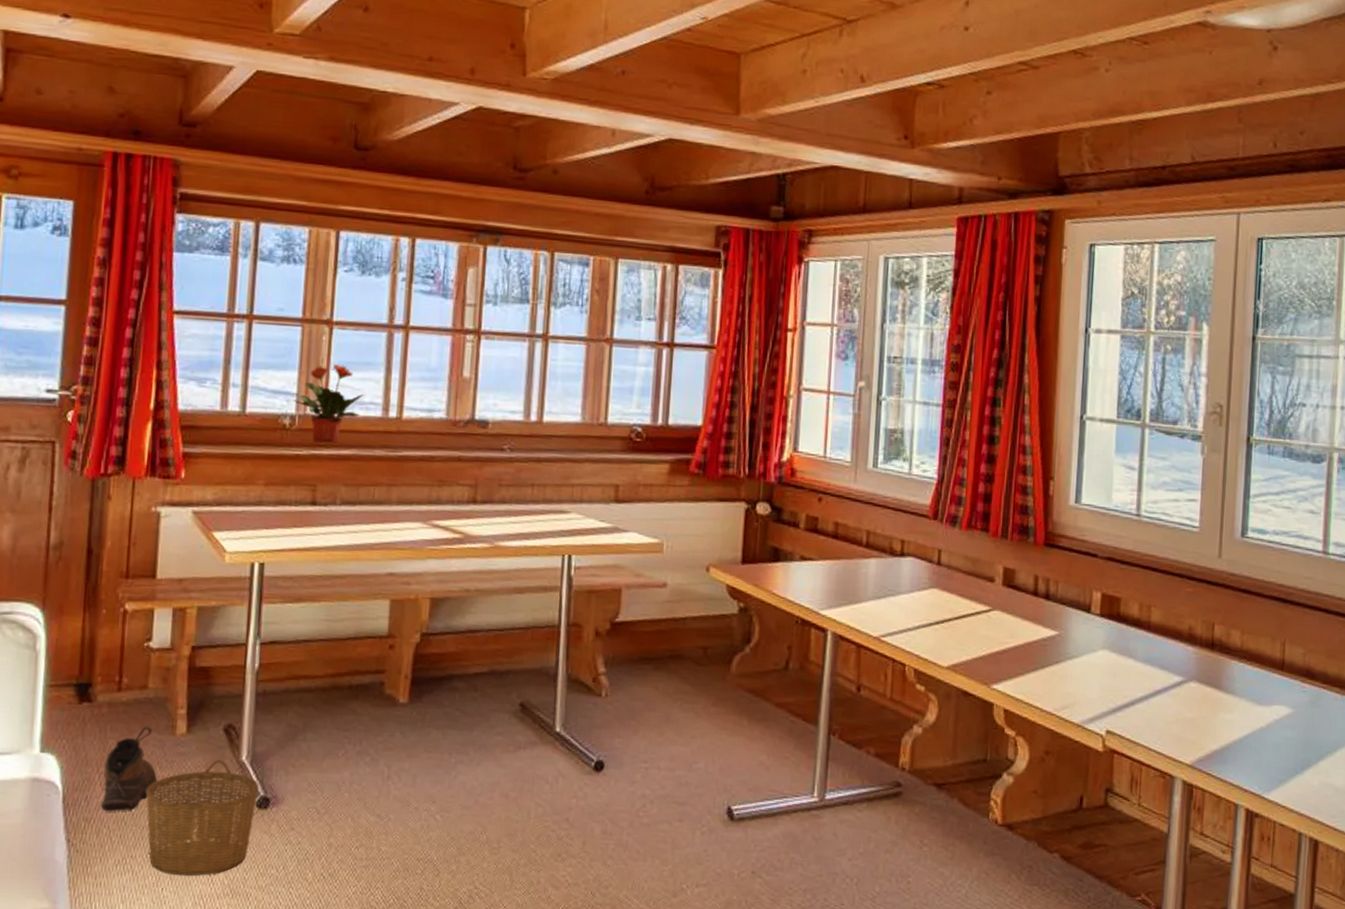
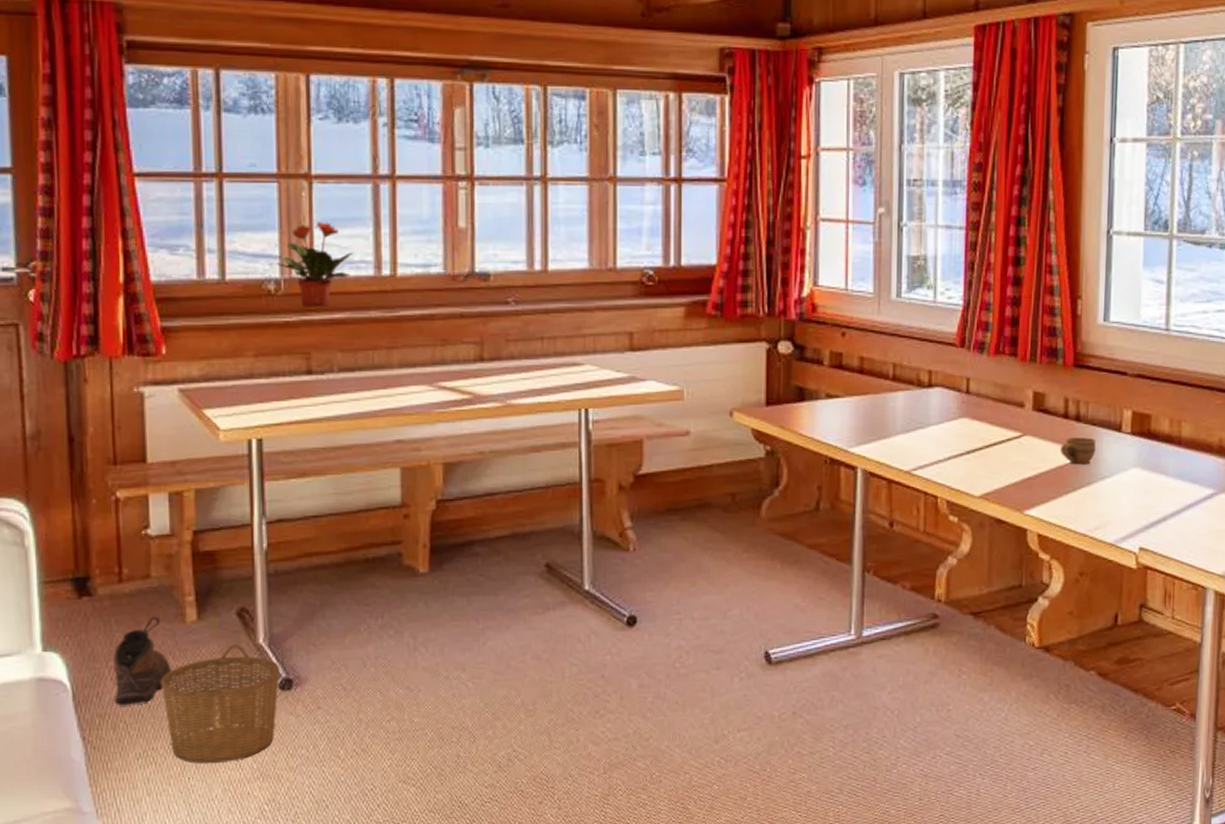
cup: none [1028,615,1066,643] -> present [1060,437,1097,465]

